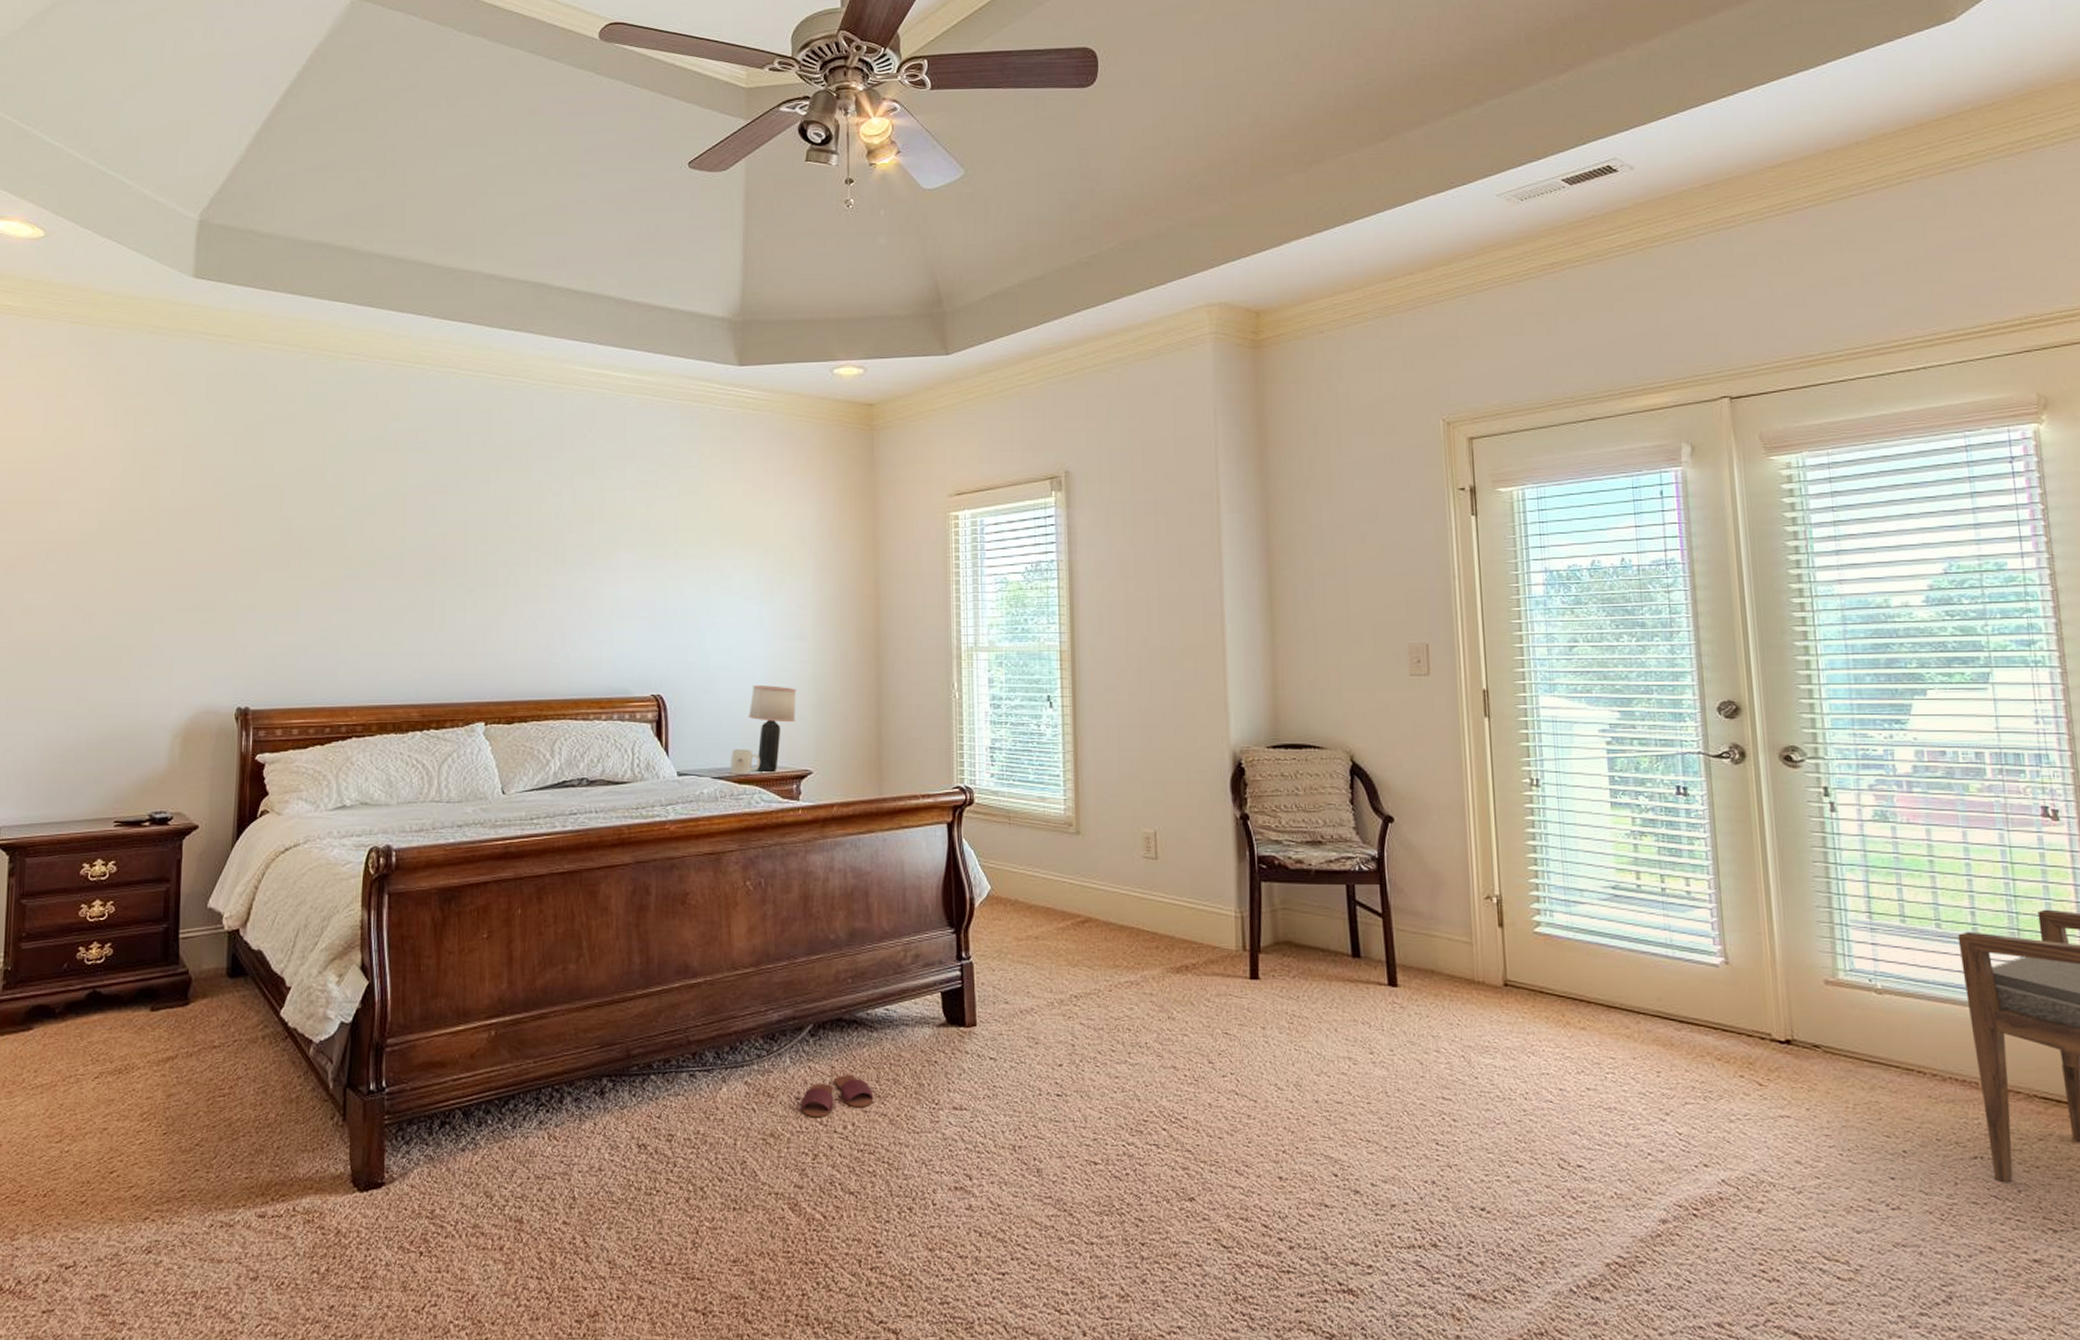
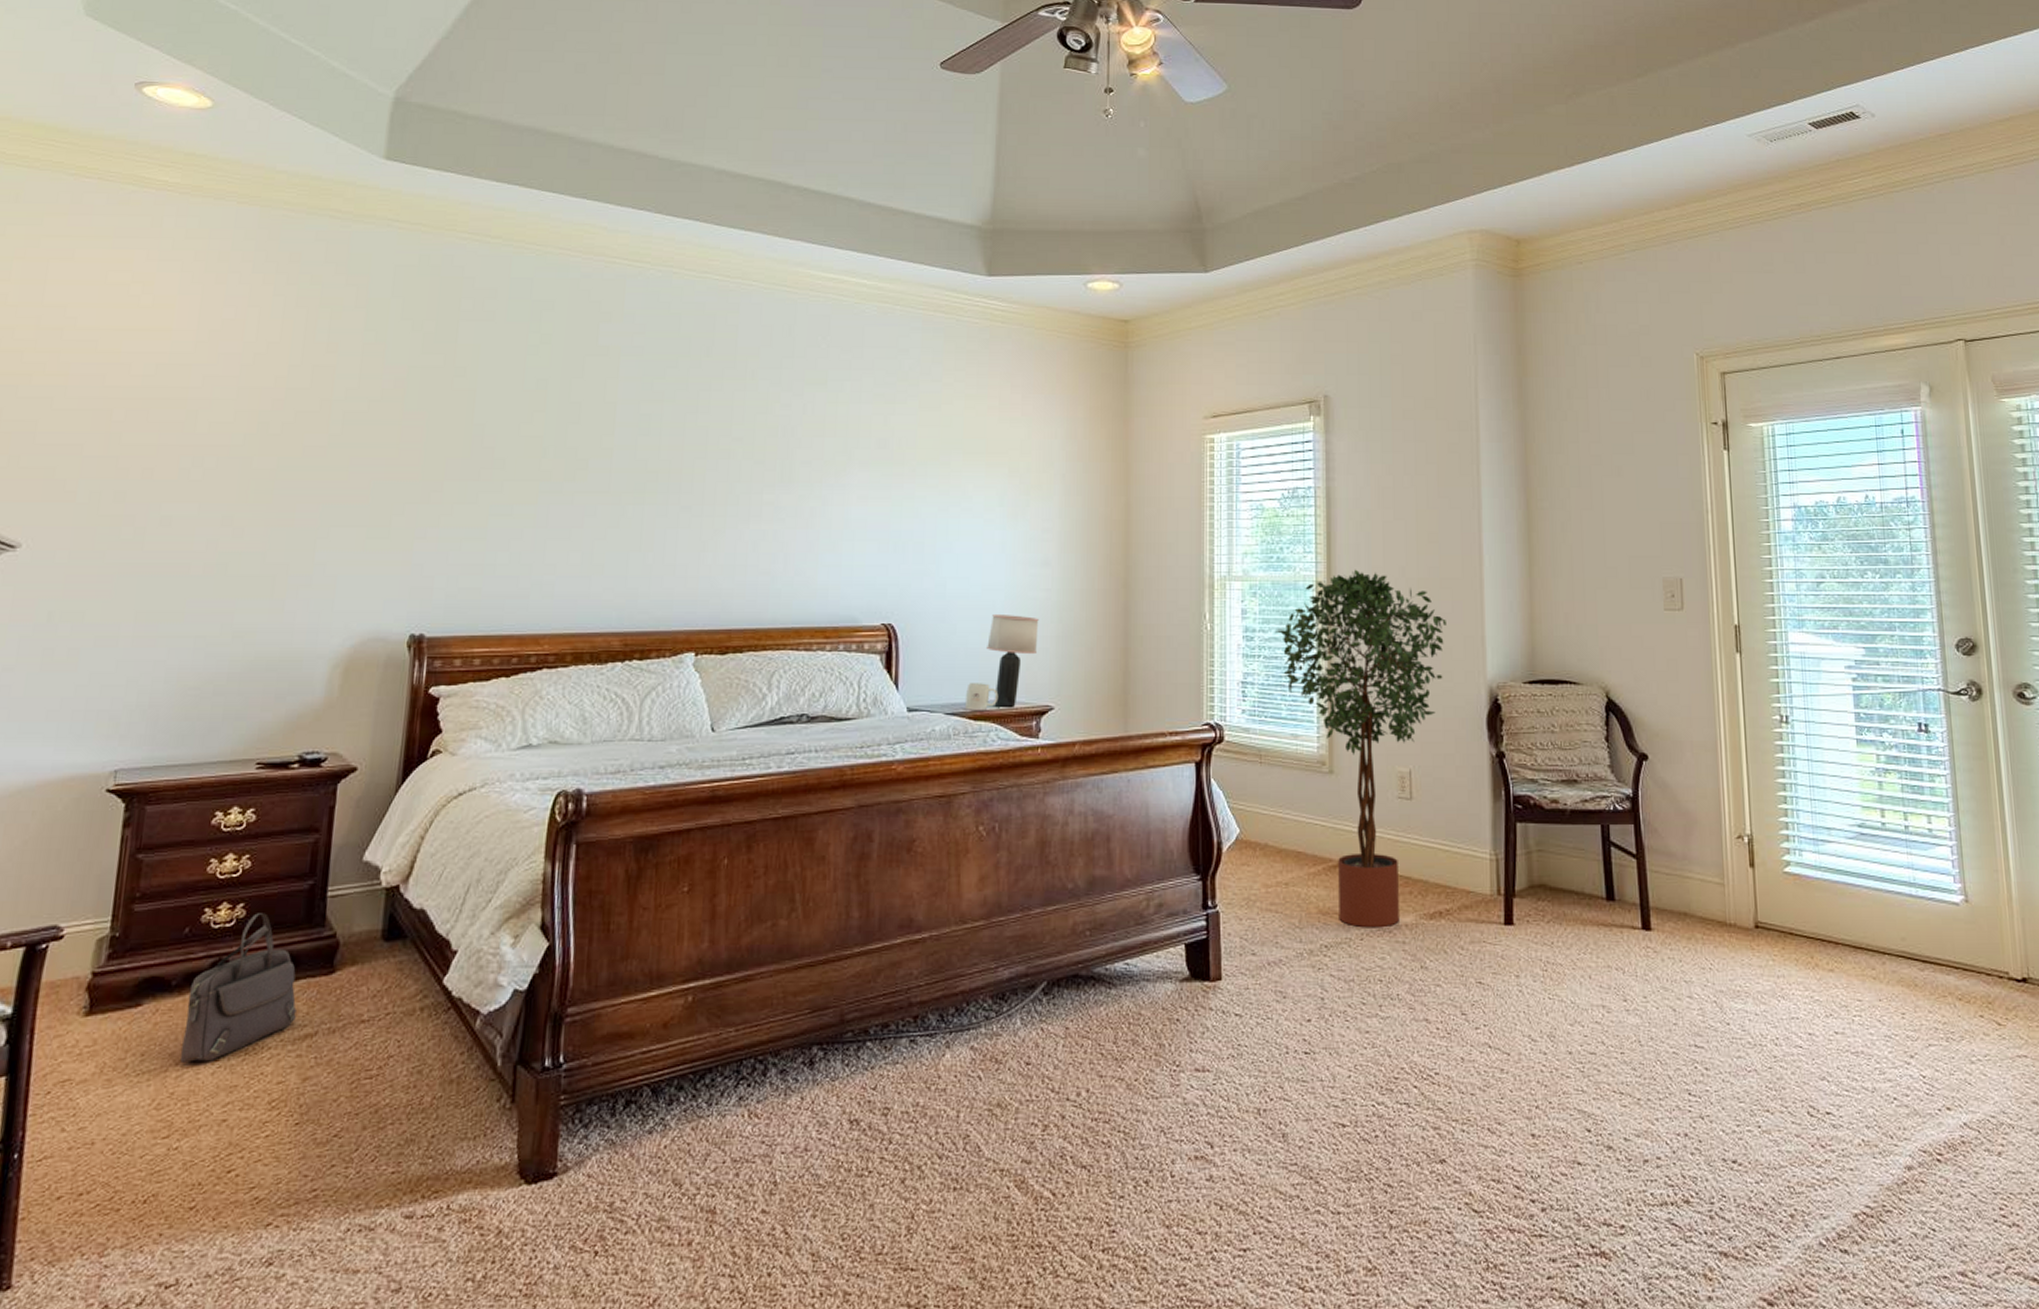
handbag: none [67,952,159,1080] -> present [180,913,297,1064]
slippers: present [800,1075,874,1118] -> none [1031,1037,1111,1085]
potted tree: none [1022,639,1189,980] -> present [1276,569,1446,928]

